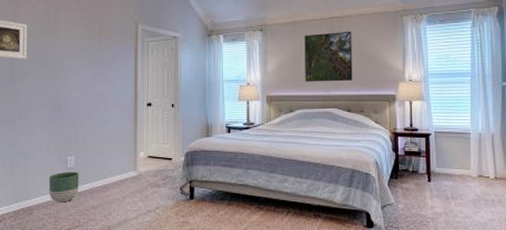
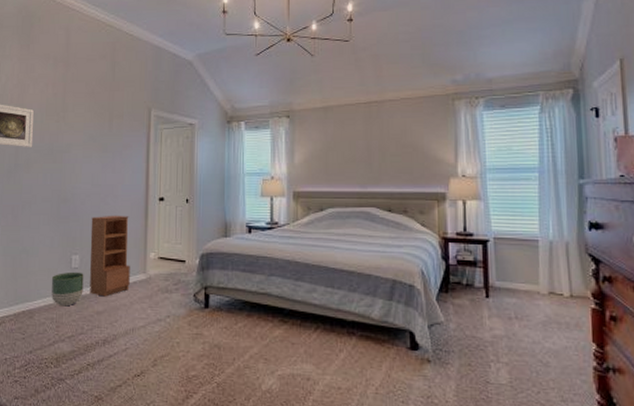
bookcase: none [84,119,122,193] -> present [89,215,130,297]
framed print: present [304,31,353,82] -> none [337,117,395,177]

